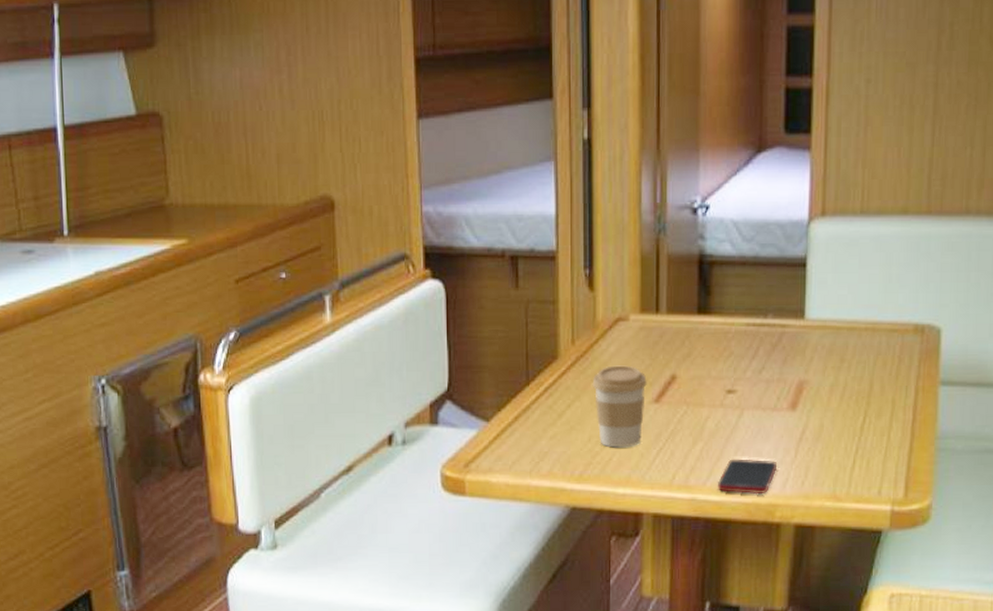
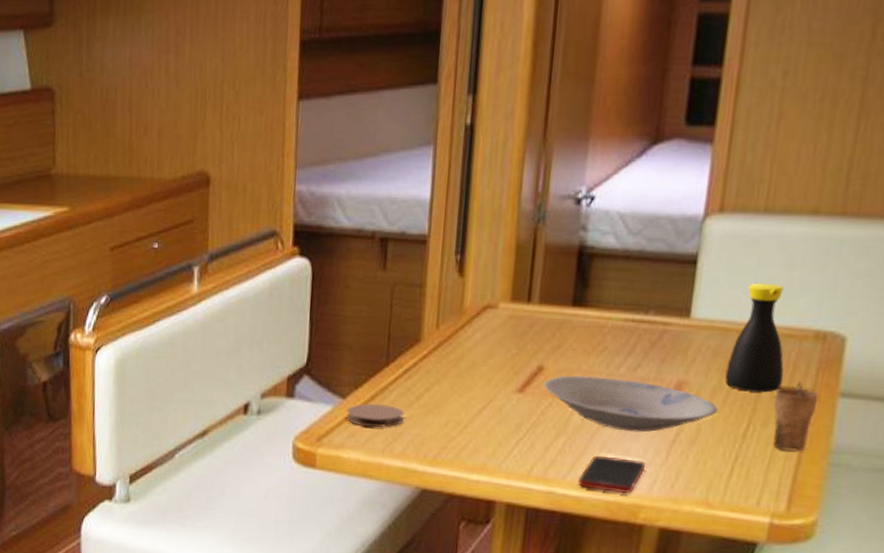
coaster: none [491,424,549,448] -> present [346,403,404,427]
coffee cup: present [592,365,647,448] -> none [454,352,512,435]
bowl: none [677,382,837,433] -> present [543,375,719,432]
bottle: none [840,281,890,386] -> present [725,282,784,393]
cup: none [884,373,922,440] -> present [772,381,819,452]

